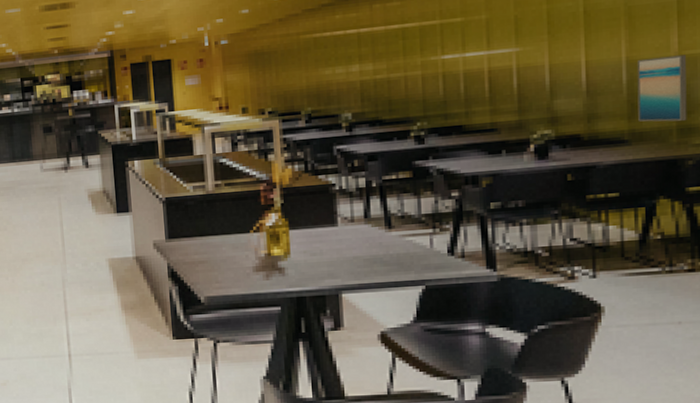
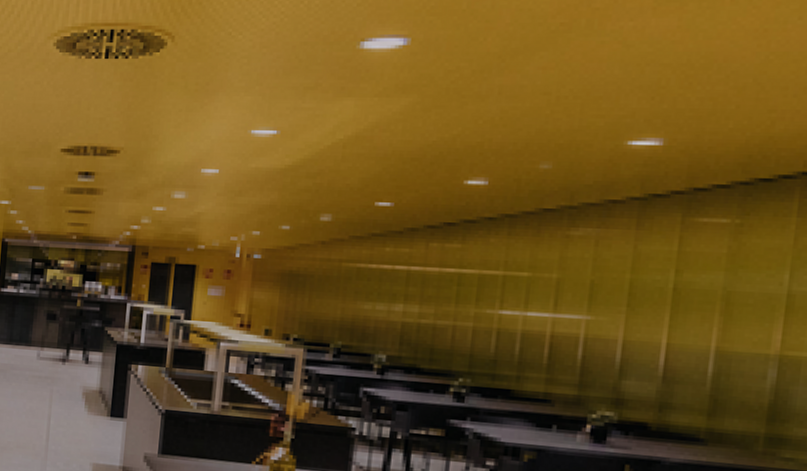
wall art: present [637,54,687,122] -> none [719,352,790,429]

